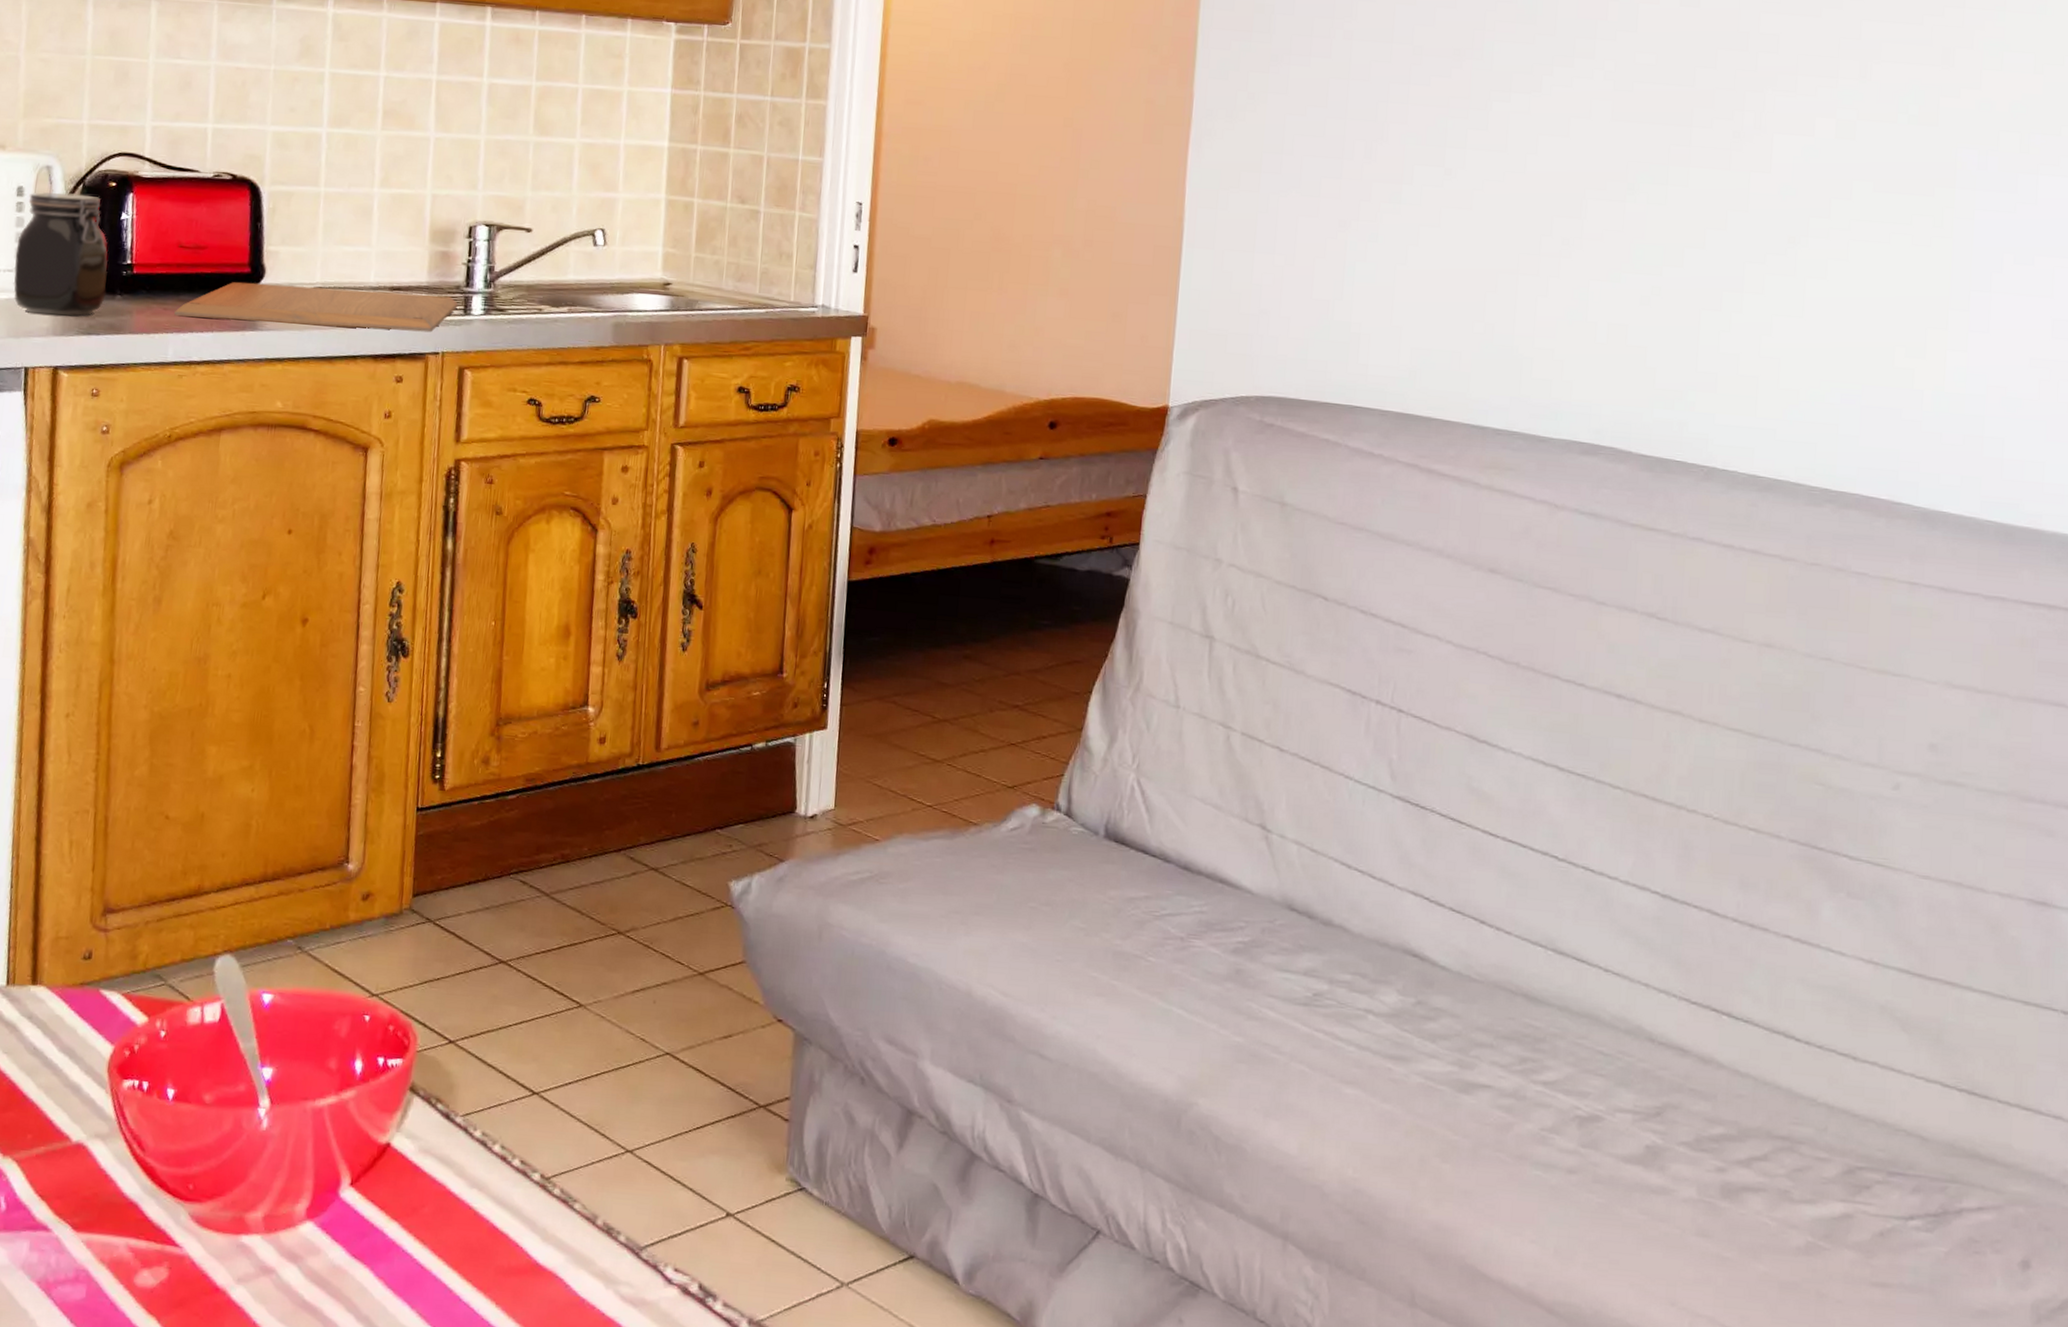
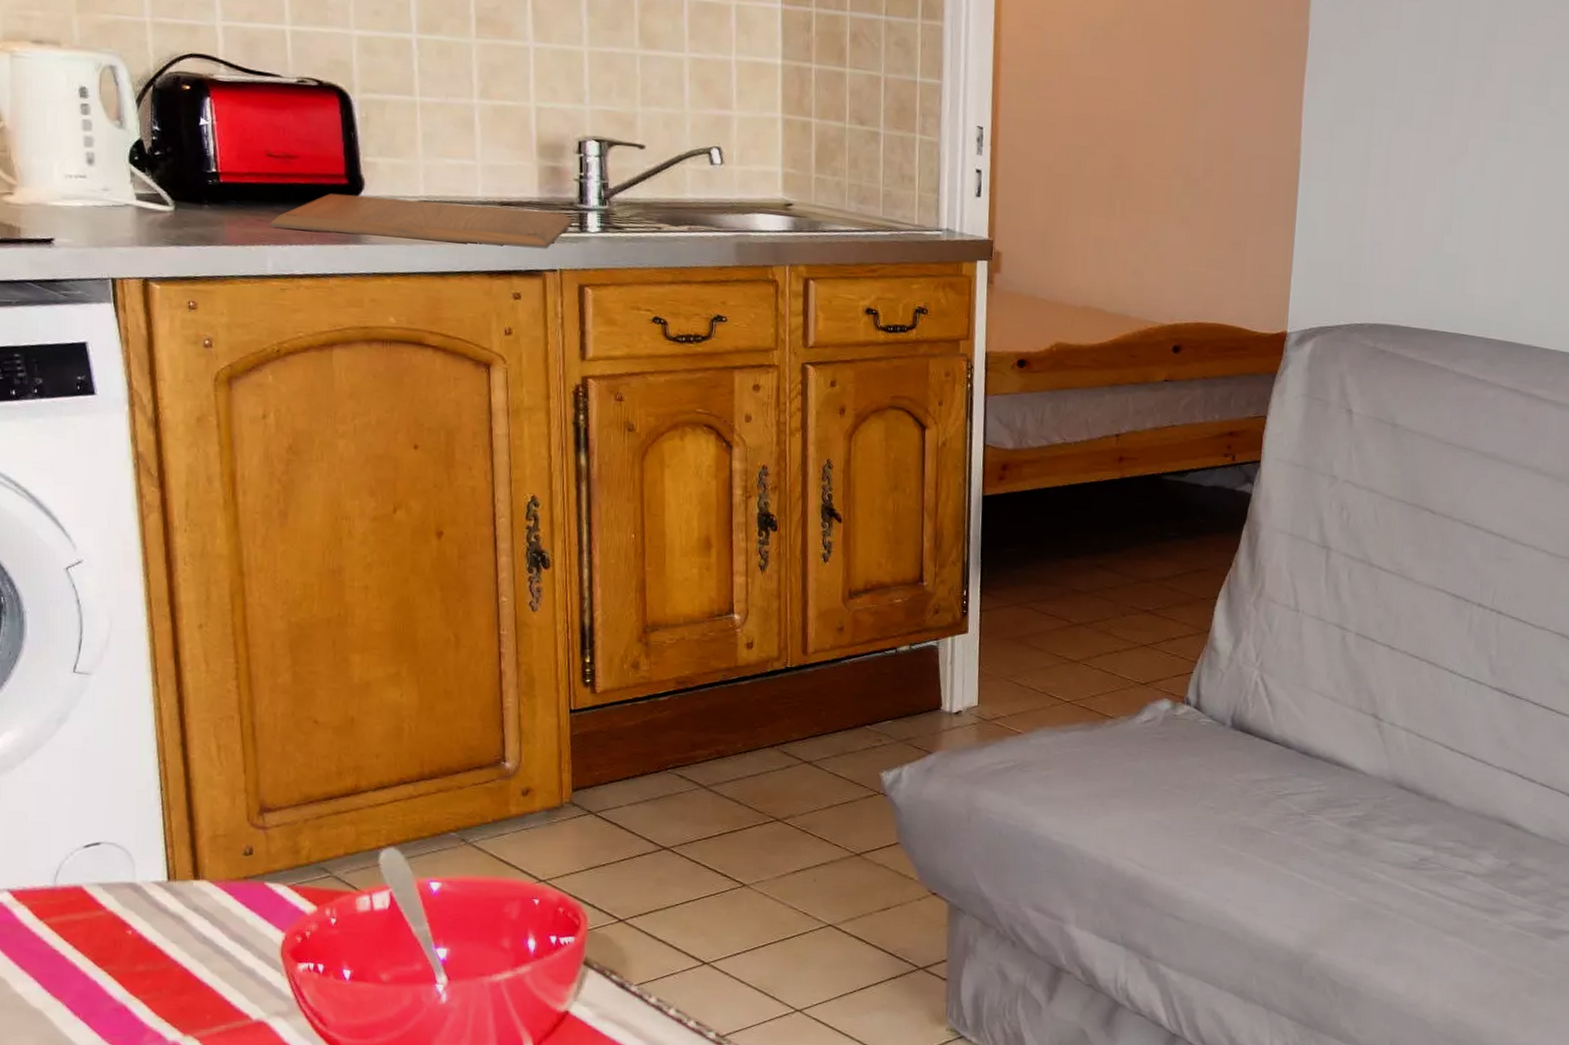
jar: present [13,191,109,318] -> none [86,93,193,227]

